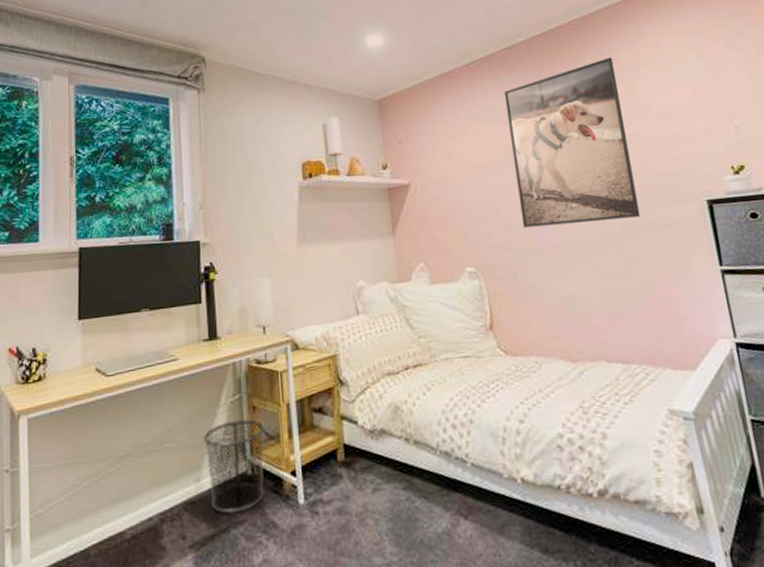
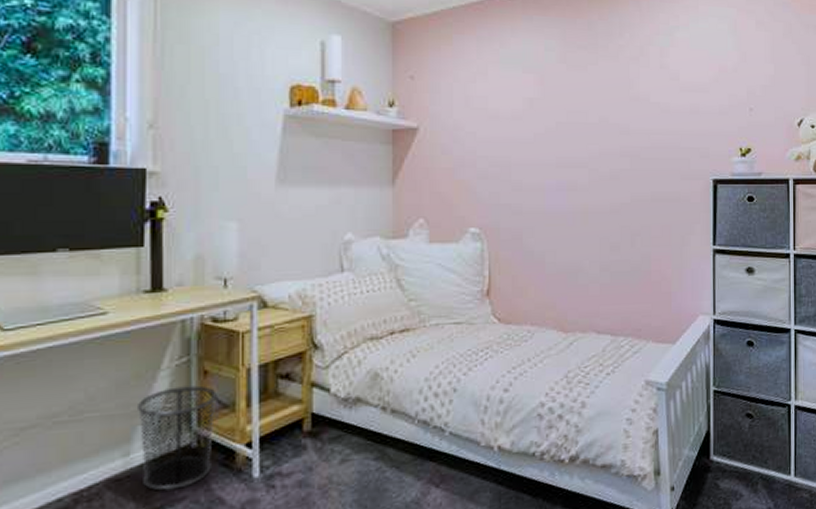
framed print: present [503,57,641,228] -> none [535,15,651,190]

